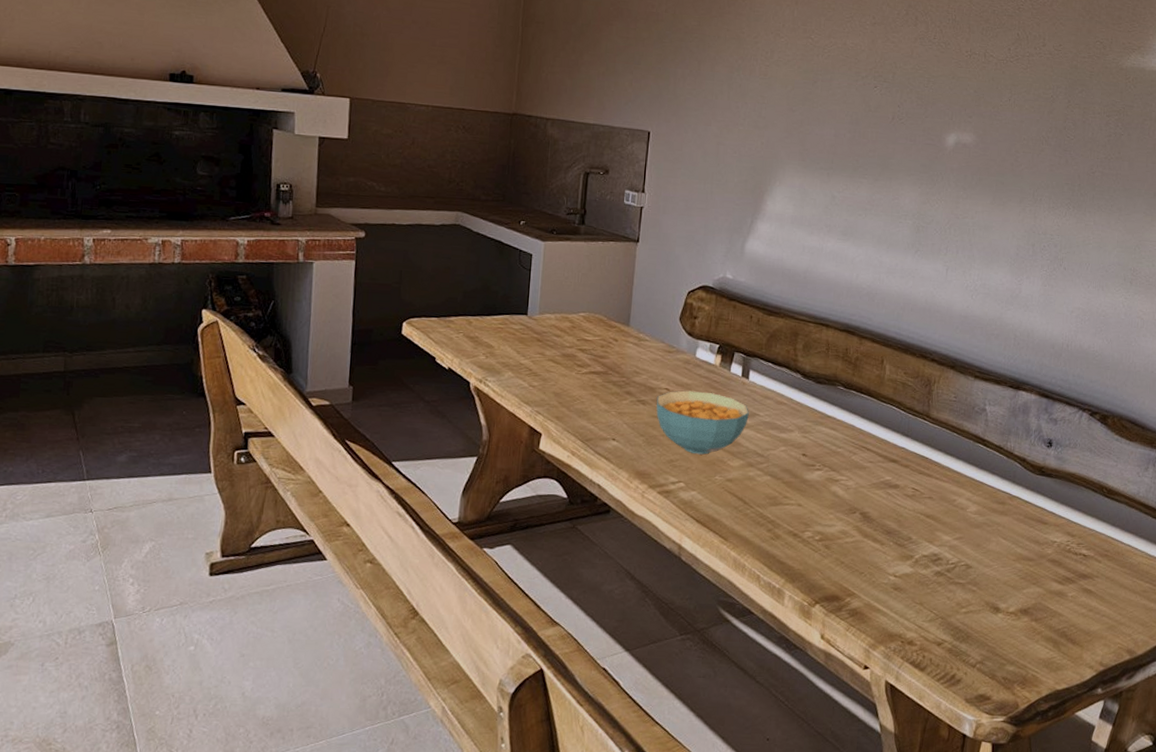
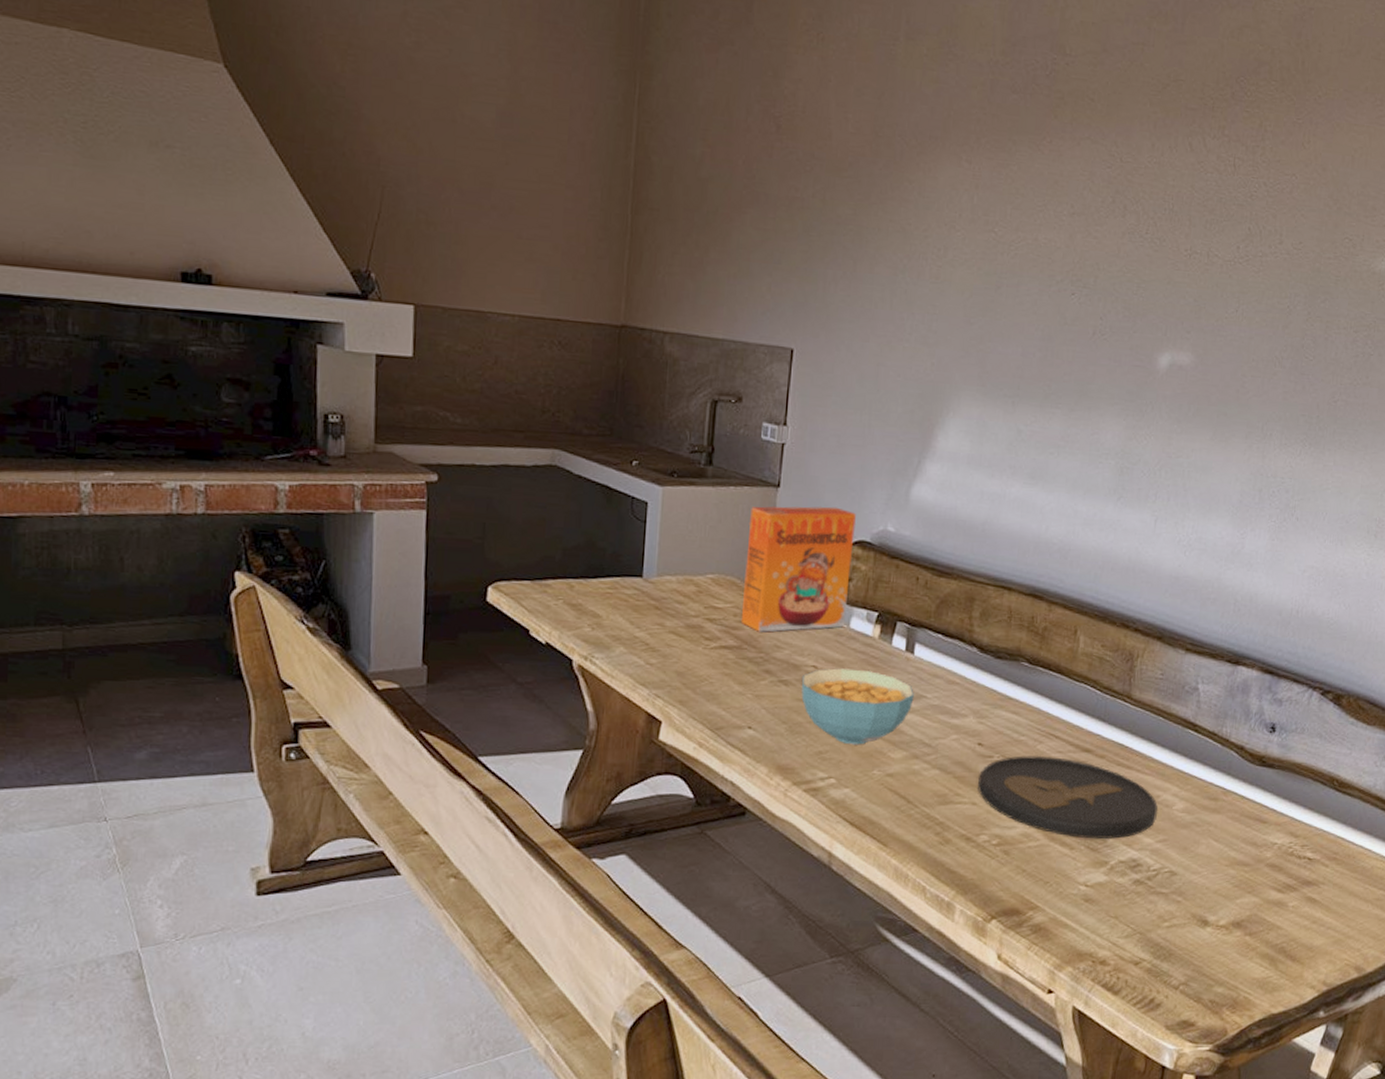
cereal box: none [606,257,701,361] -> present [740,506,856,633]
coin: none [803,465,955,537] -> present [978,756,1158,840]

